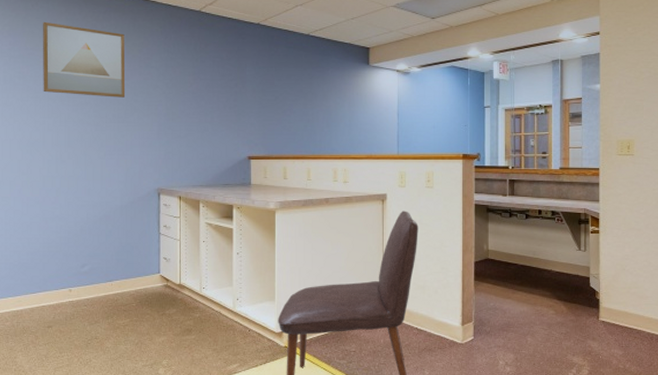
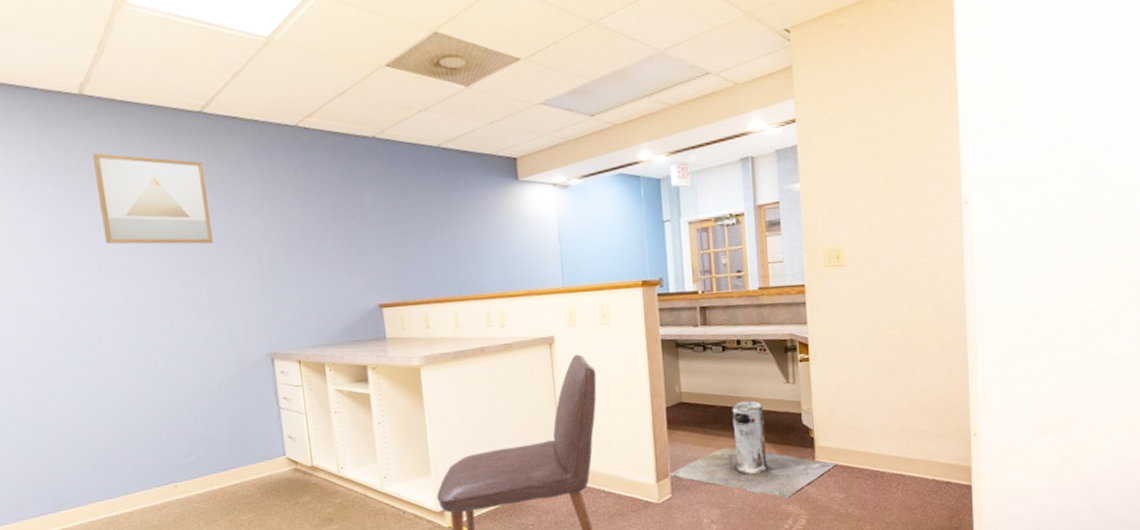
trash can: none [474,262,618,351] -> present [670,401,837,499]

